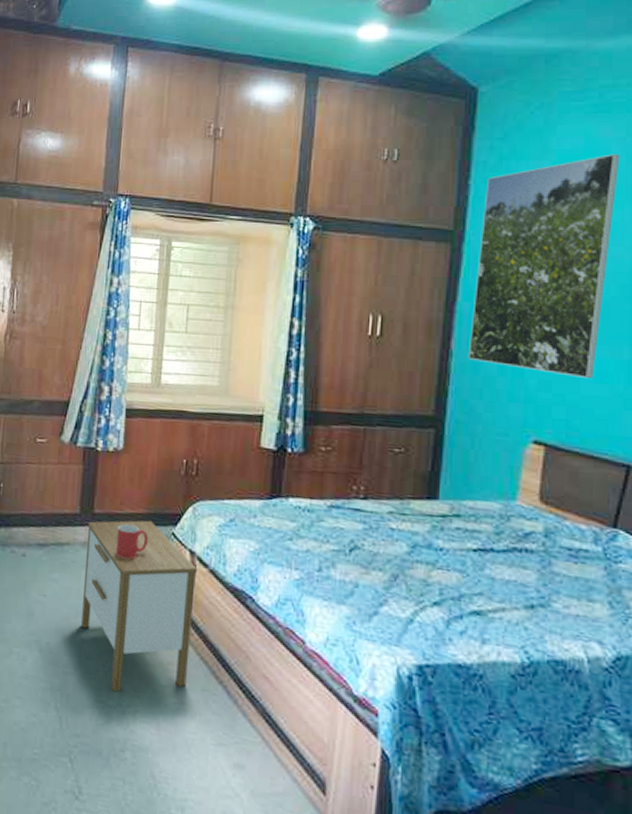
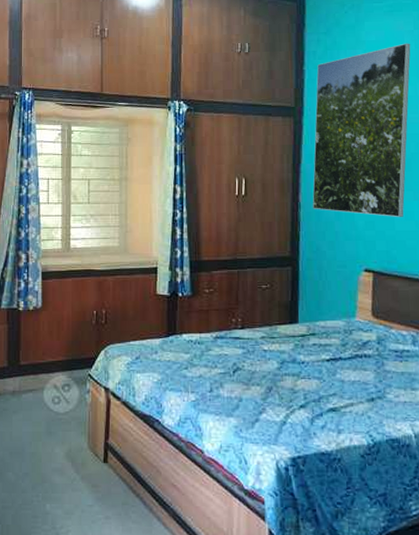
nightstand: present [80,520,198,692] -> none [15,366,112,517]
mug: present [115,524,149,559] -> none [41,372,69,401]

